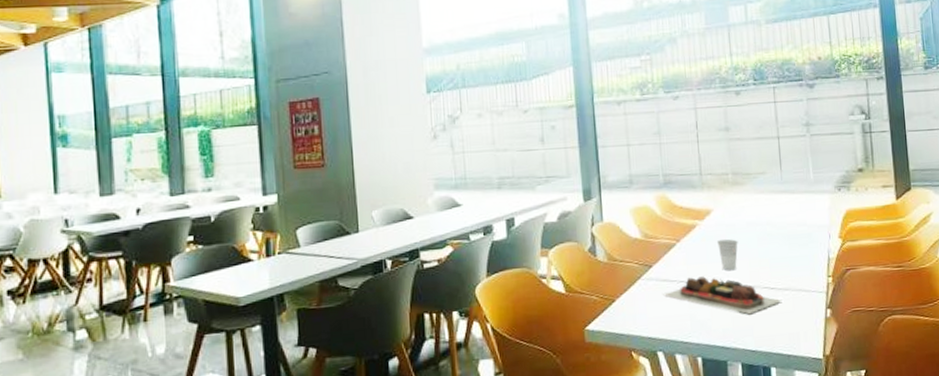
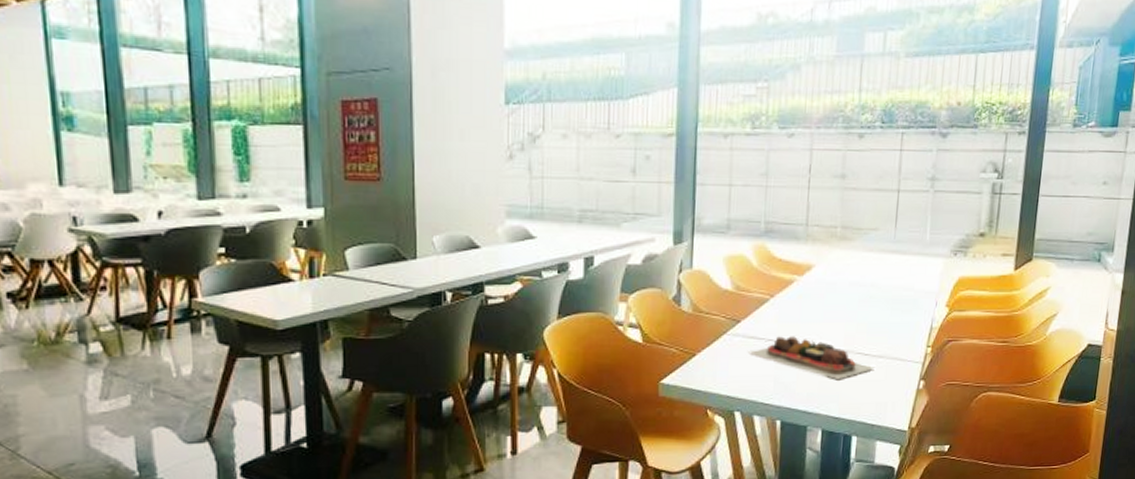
cup: present [717,239,738,271] -> none [814,299,837,333]

